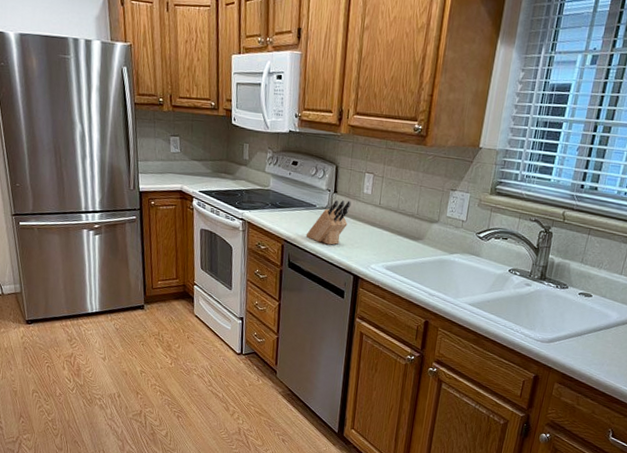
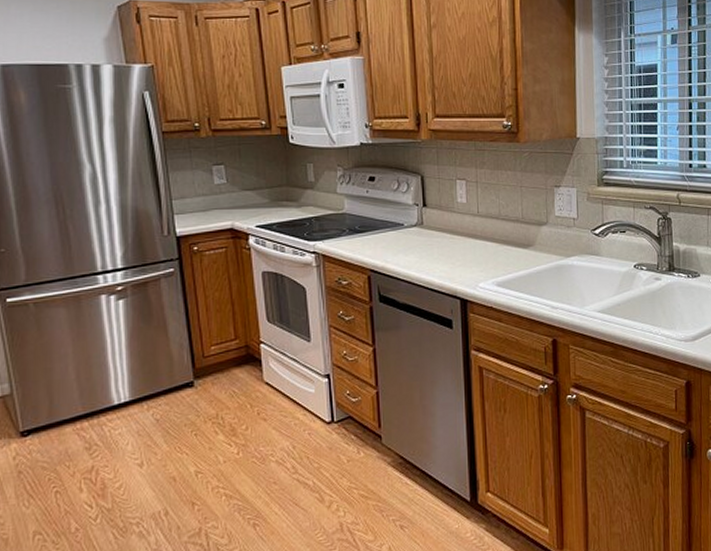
knife block: present [306,200,351,245] -> none [396,213,445,268]

